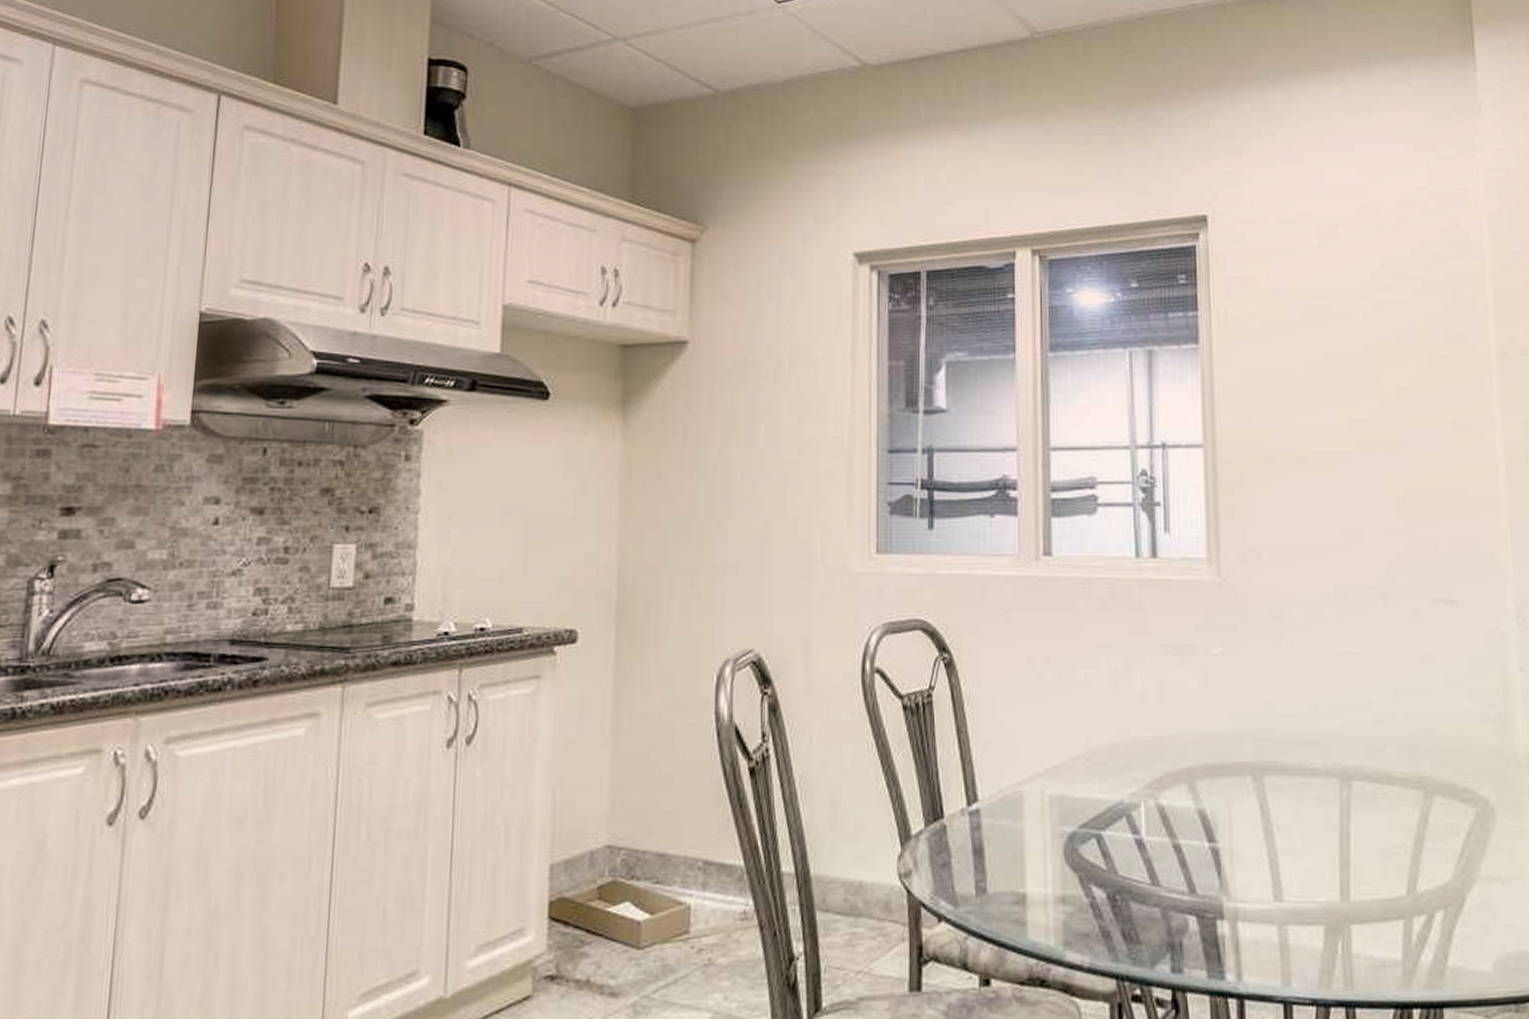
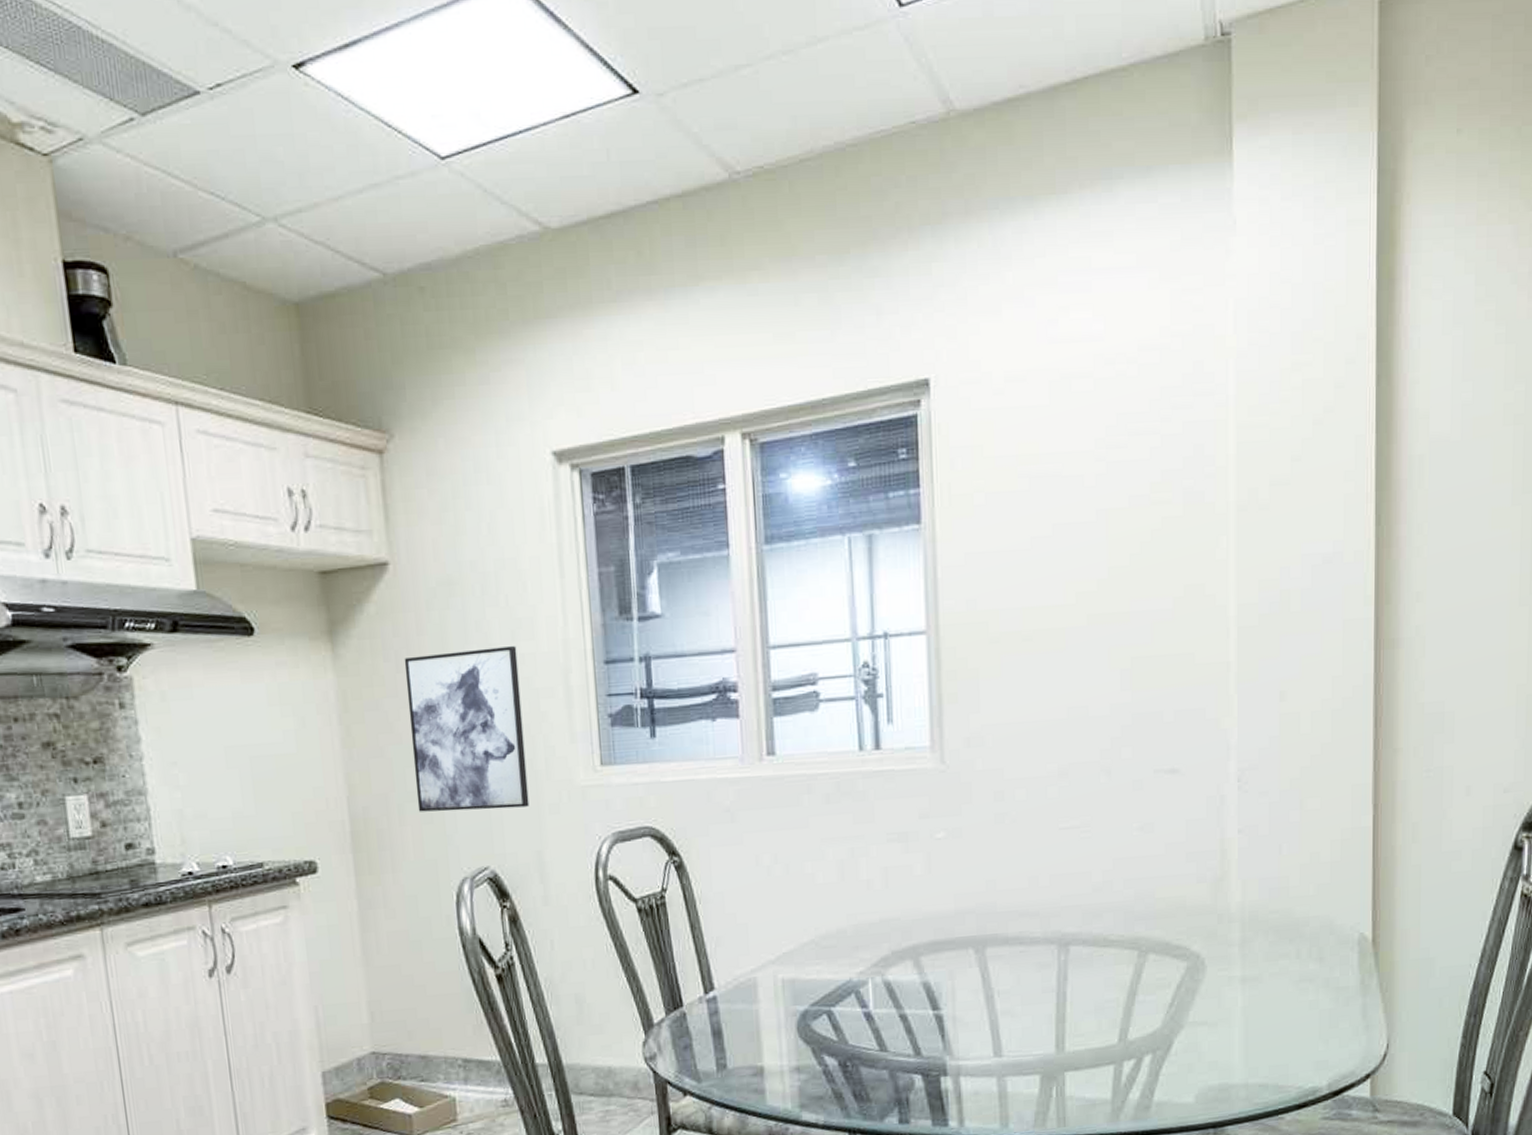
wall art: none [688,429,803,590] -> present [404,646,530,812]

